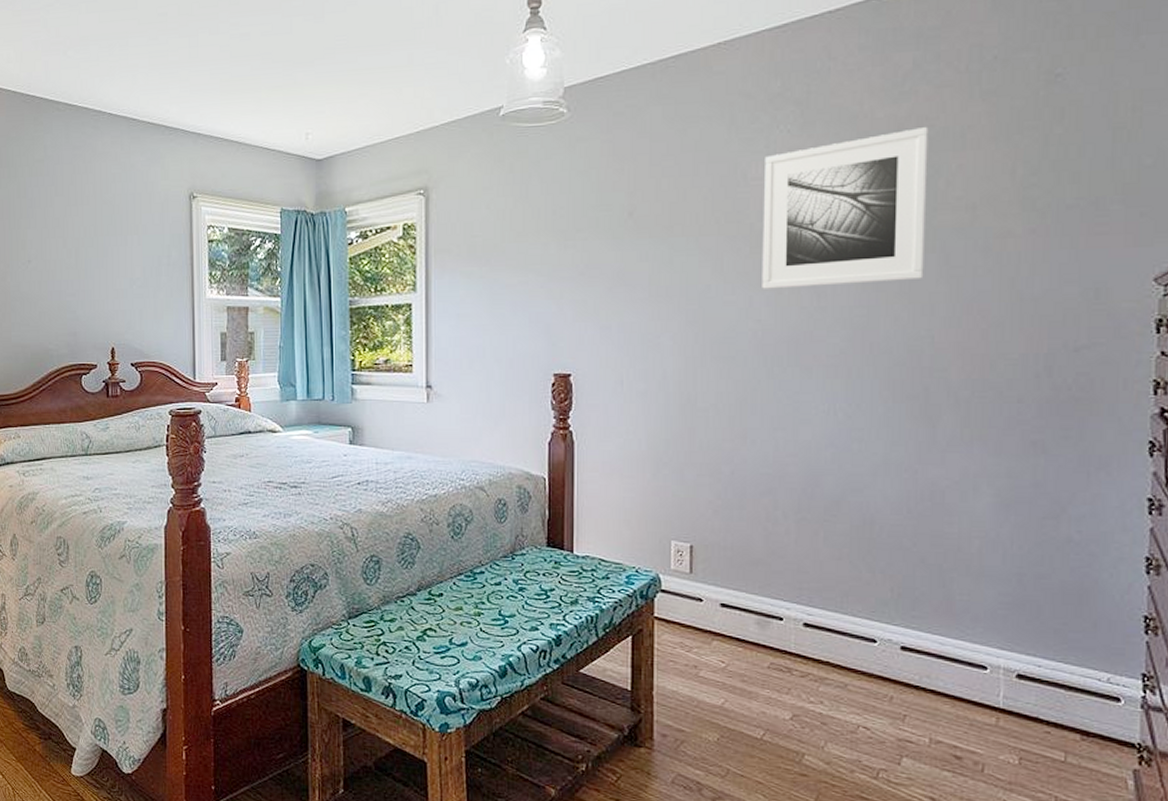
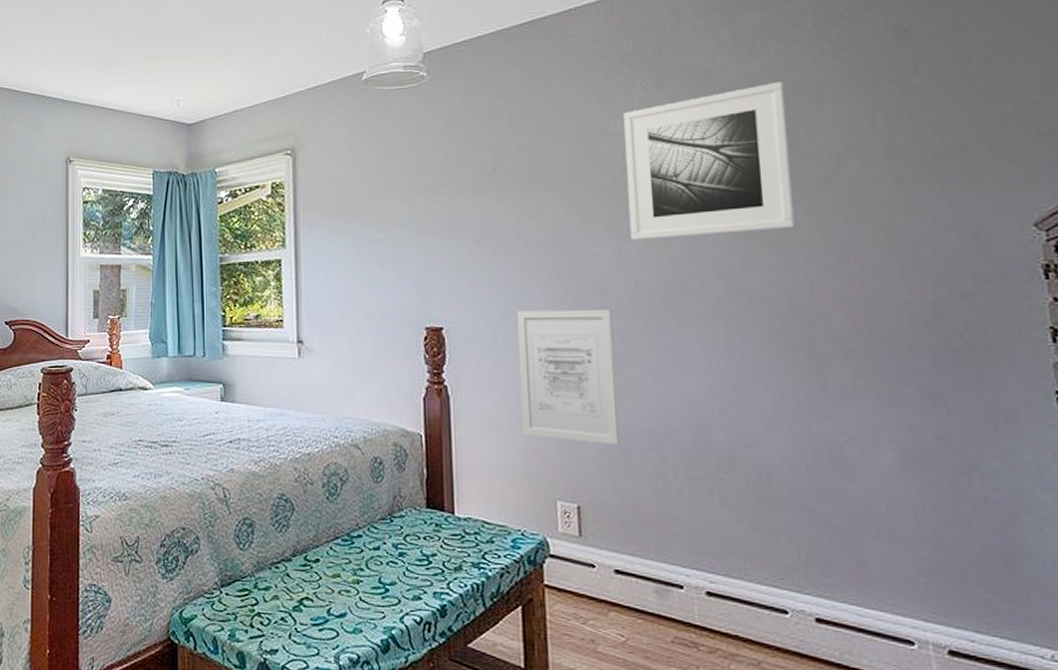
wall art: none [643,357,737,489] -> present [517,309,619,446]

